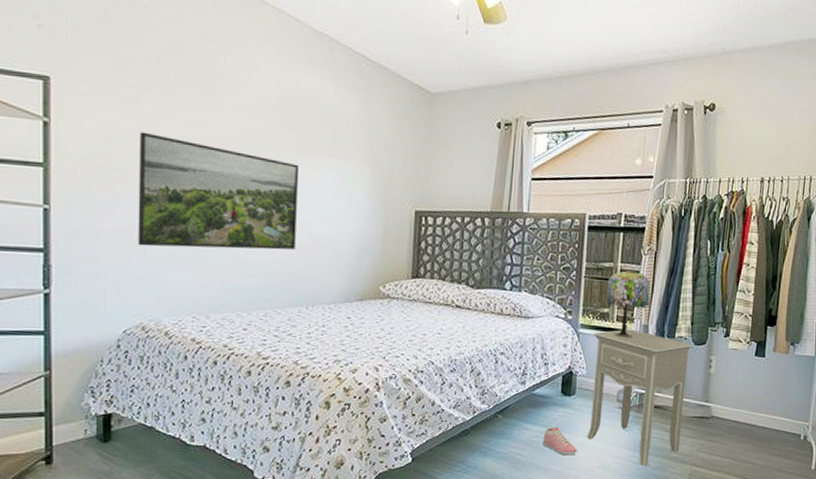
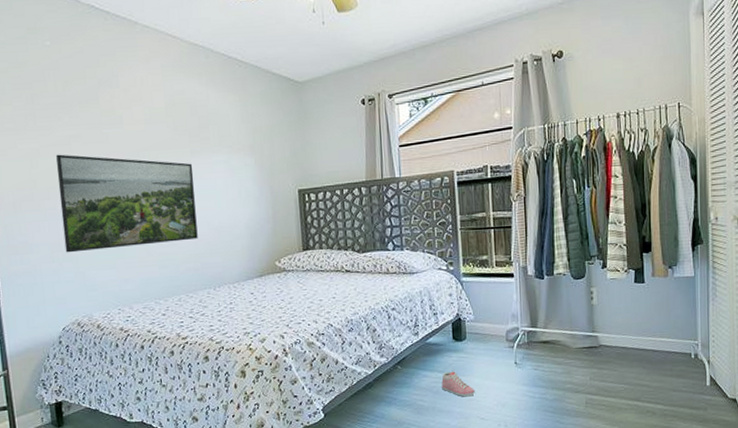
nightstand: present [587,329,692,466] -> none [475,272,572,400]
table lamp: present [607,269,651,338] -> none [482,216,525,281]

